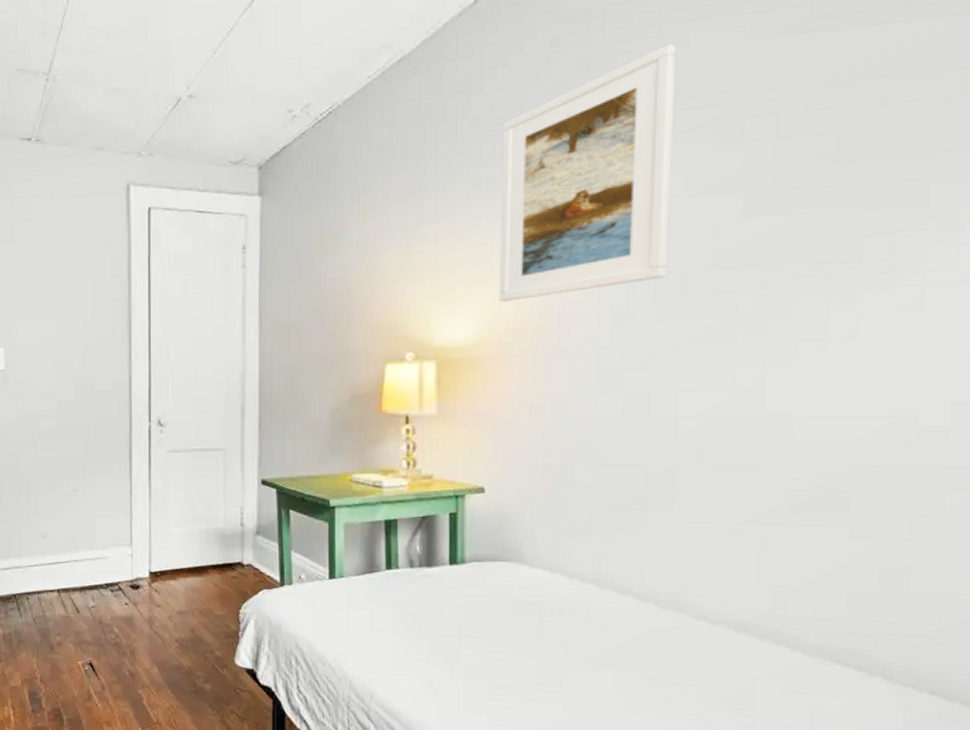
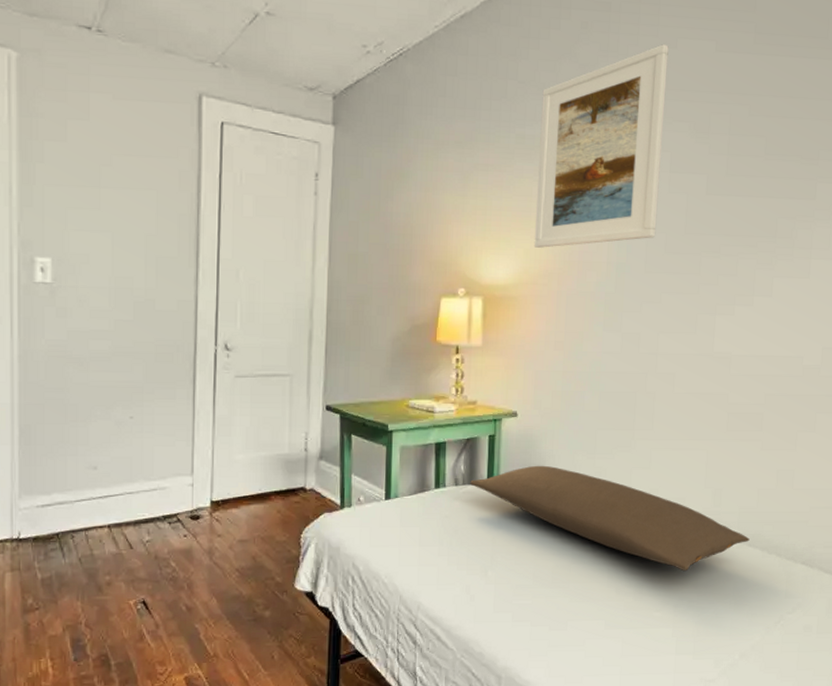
pillow: none [428,548,836,688] -> present [470,465,750,572]

